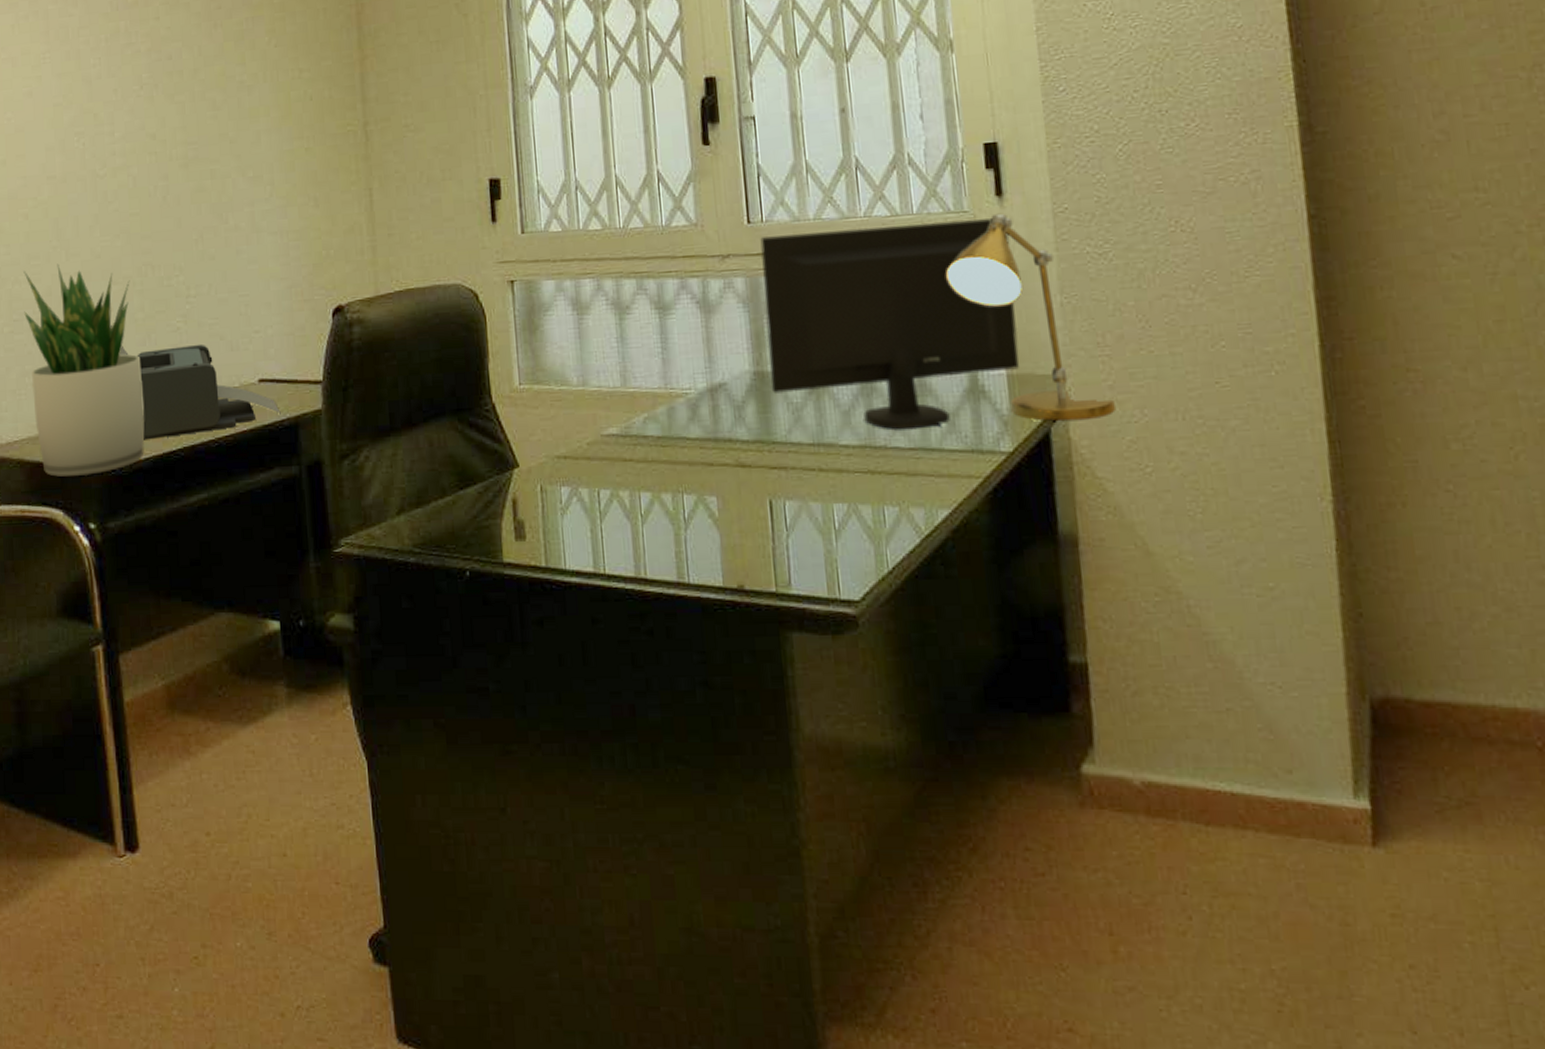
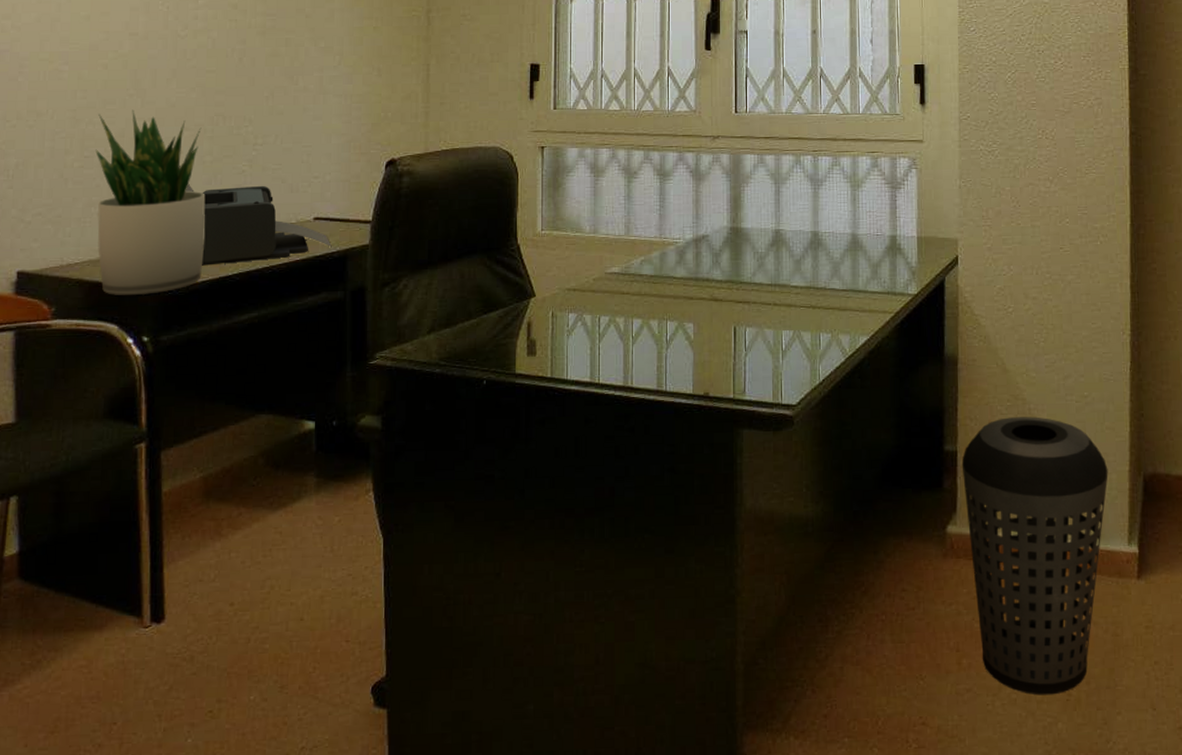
monitor: present [760,219,1020,430] -> none [742,121,928,276]
desk lamp: present [946,213,1116,422] -> none [880,117,991,273]
trash bin: none [1095,617,1316,1003] -> present [961,417,1108,695]

